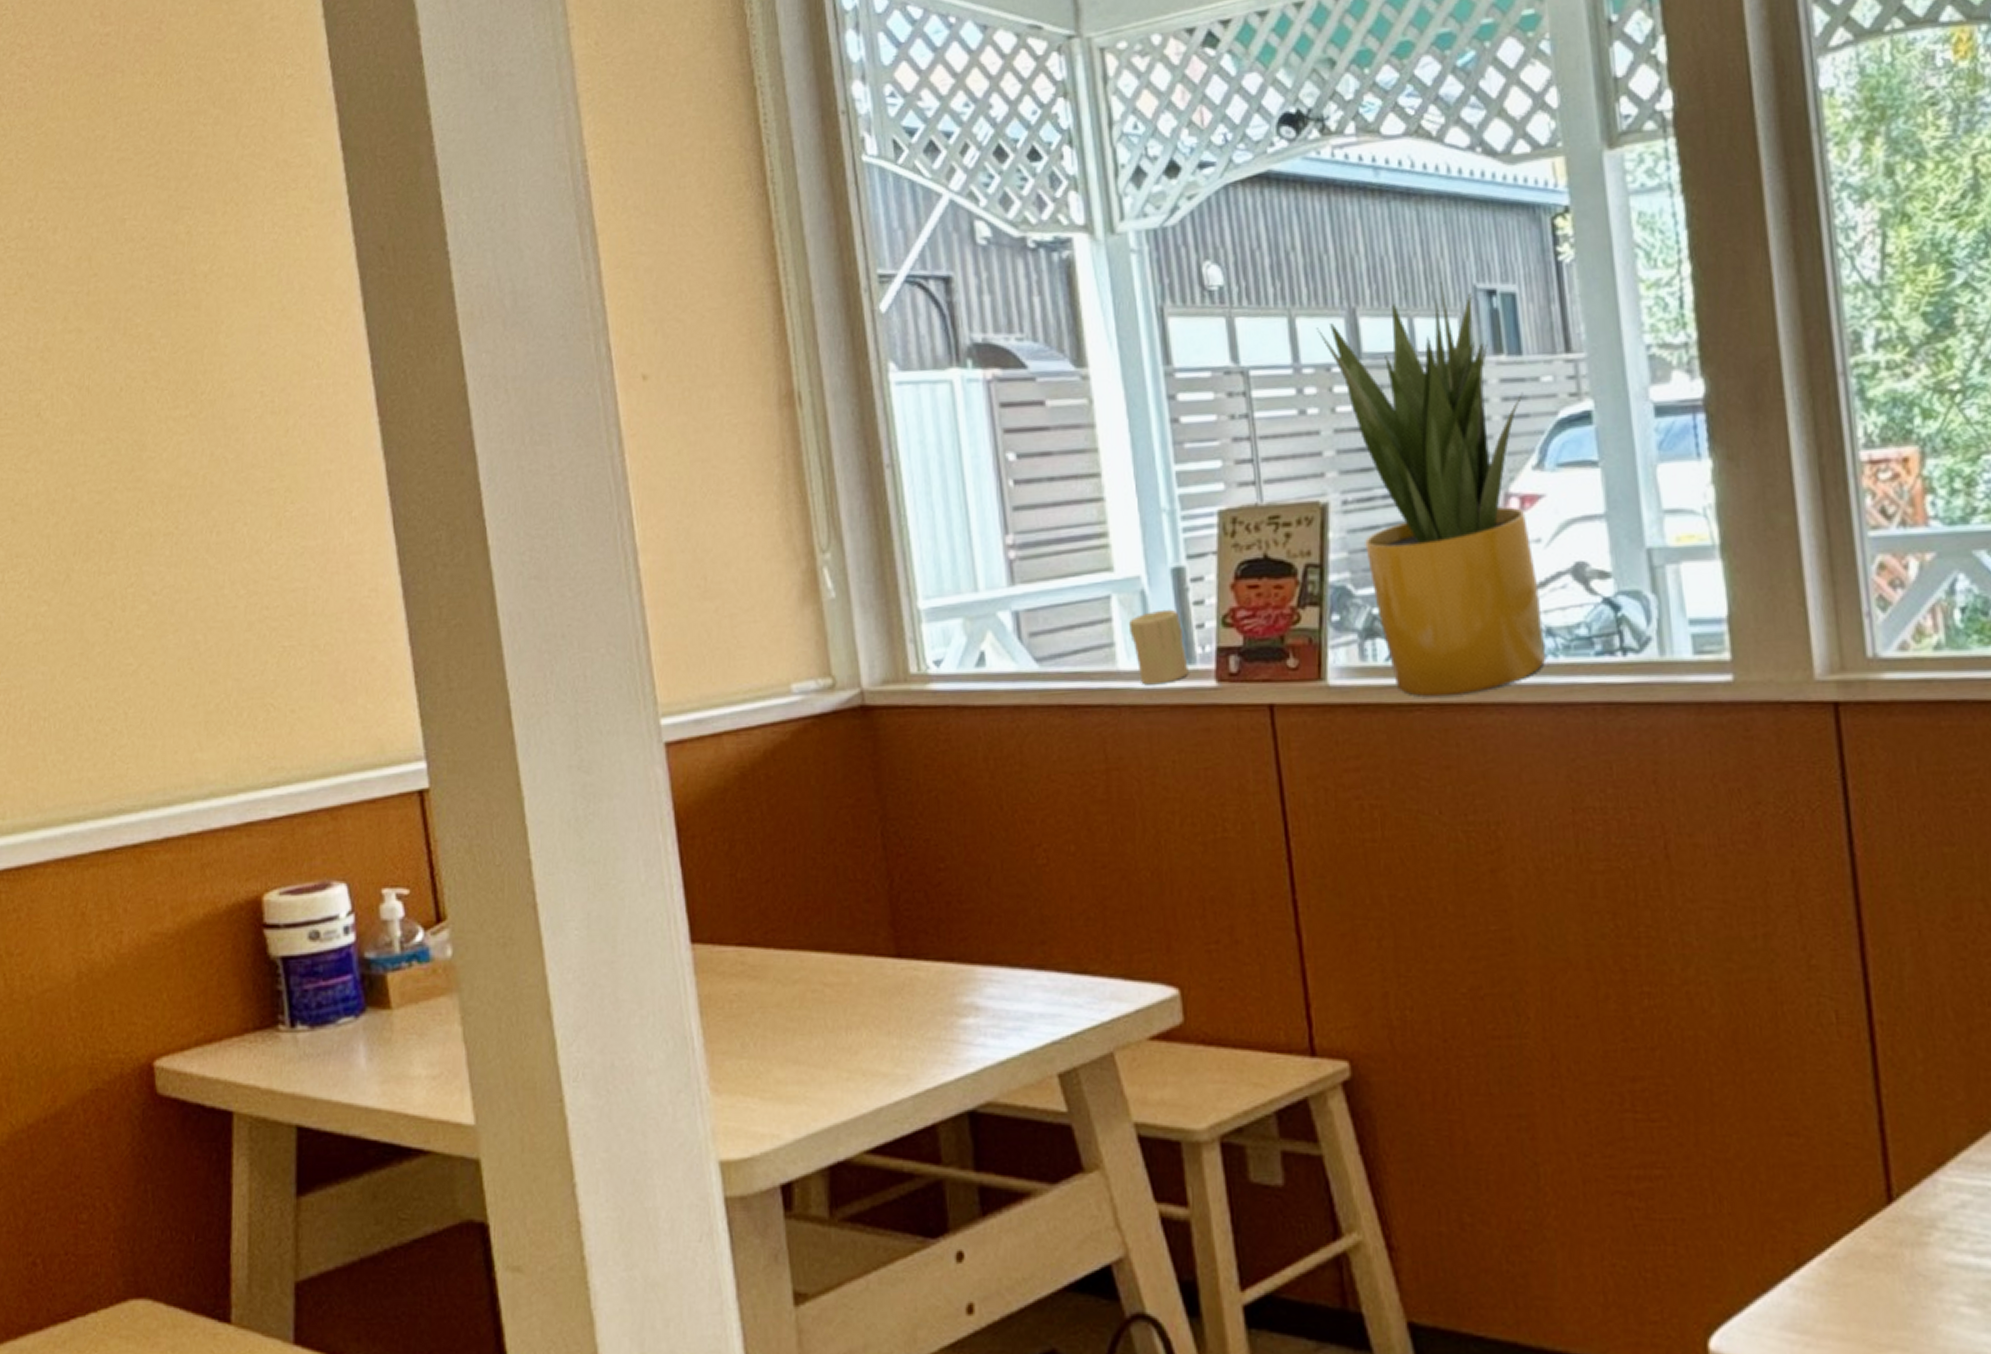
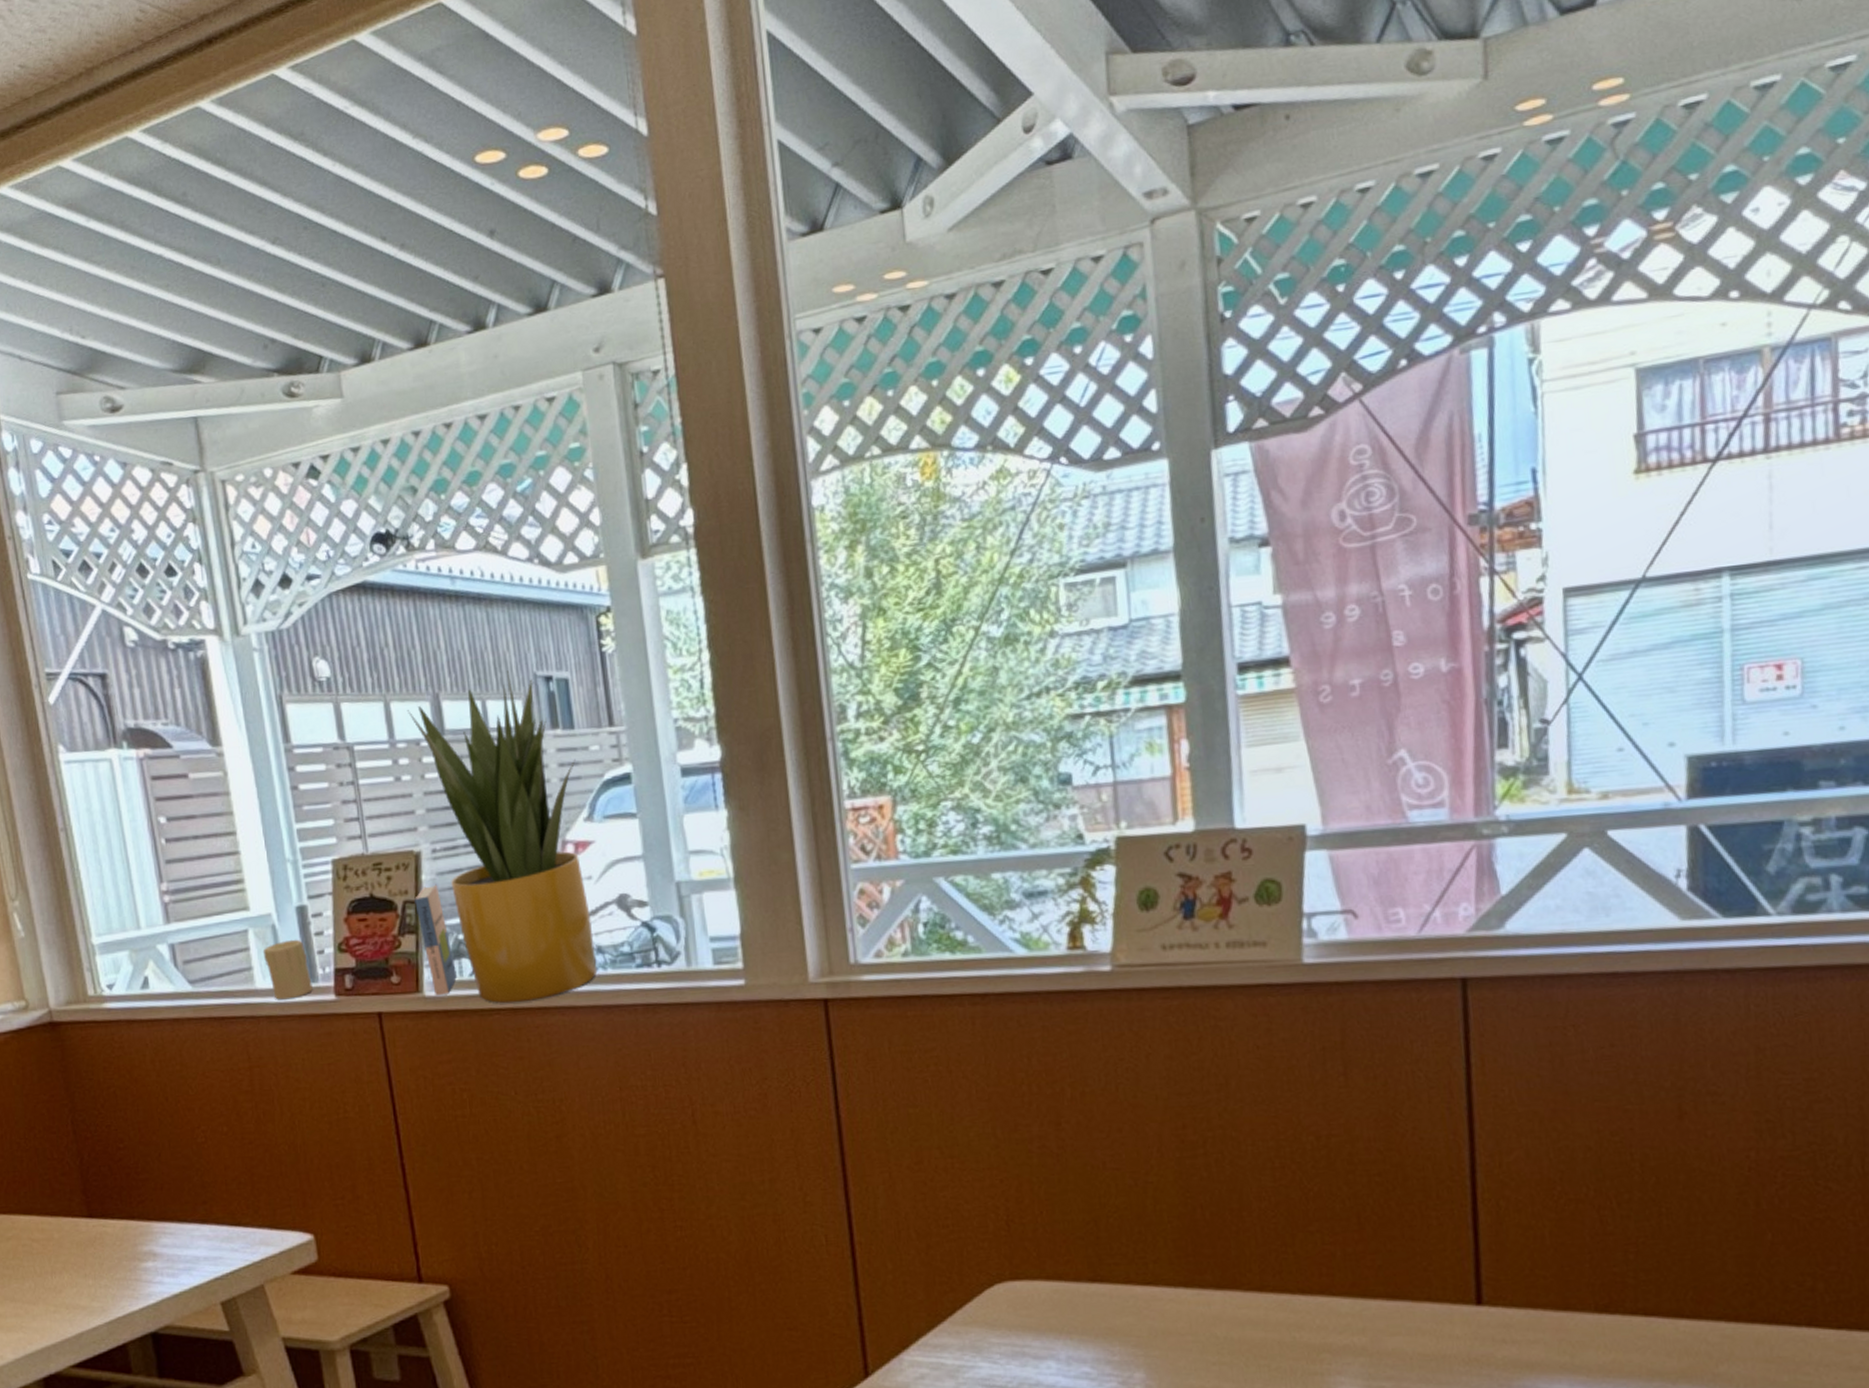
book: none [1319,544,1369,686] -> present [414,884,457,996]

